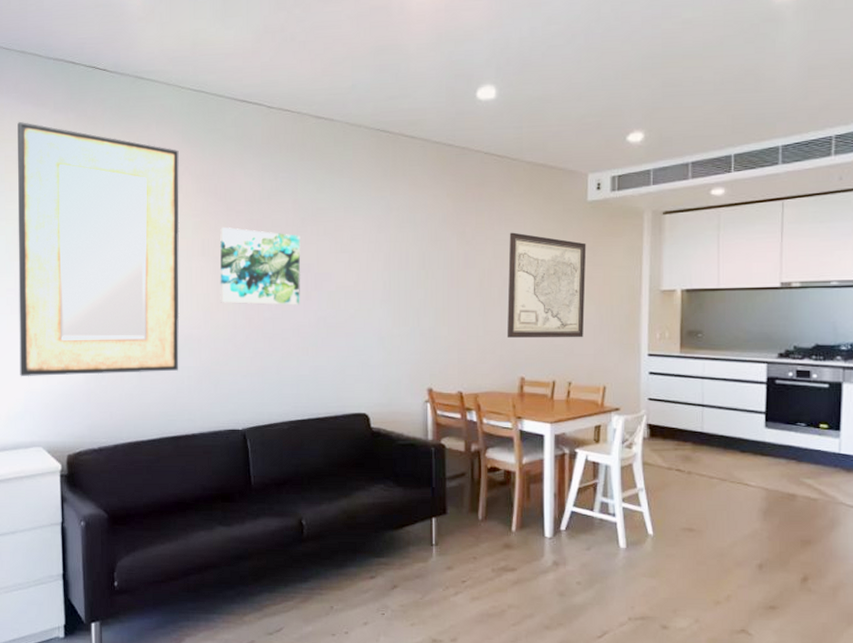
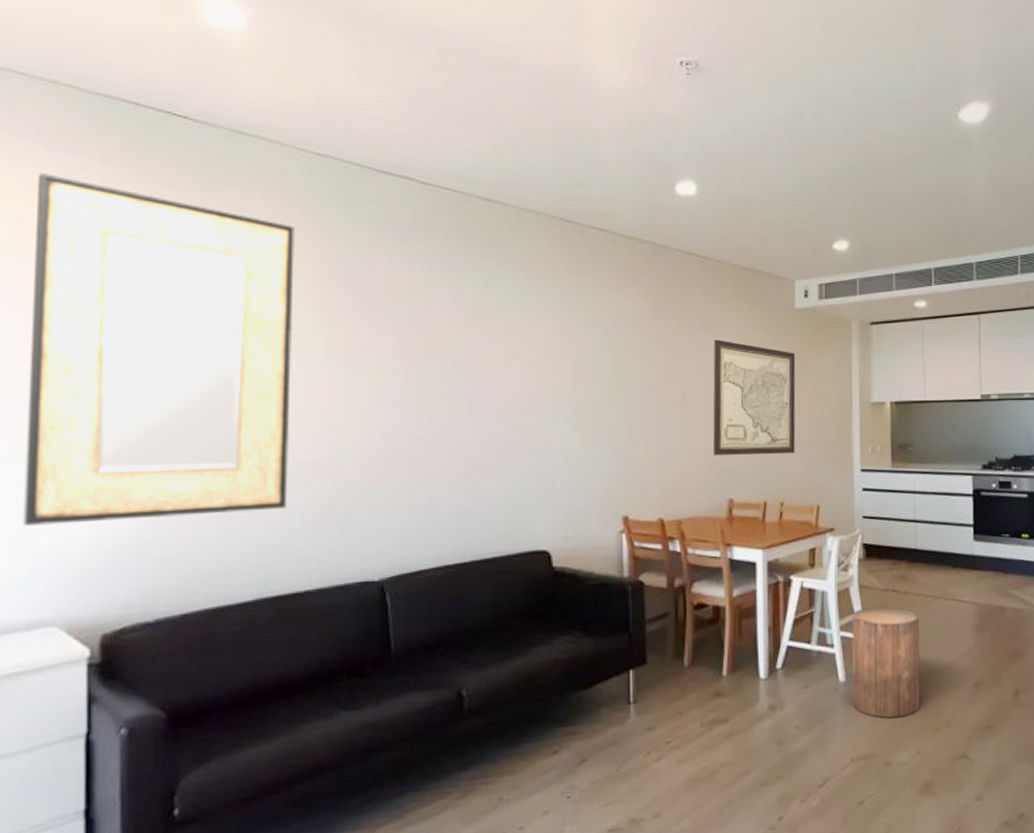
wall art: present [220,227,301,306] -> none [350,324,463,422]
stool: none [632,484,703,587] -> present [852,606,920,719]

